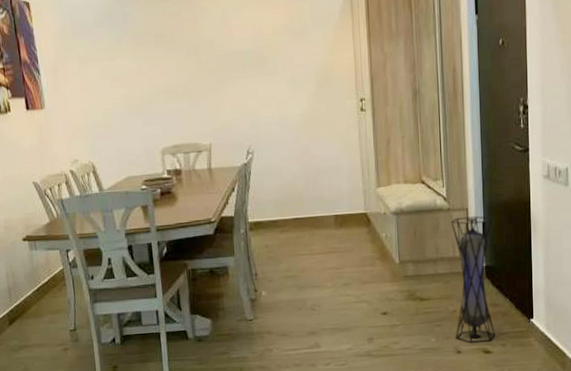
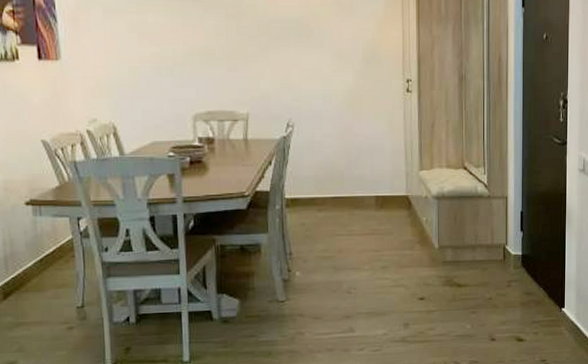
lantern: present [450,216,495,343] -> none [490,205,530,331]

